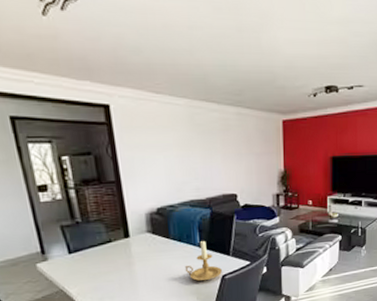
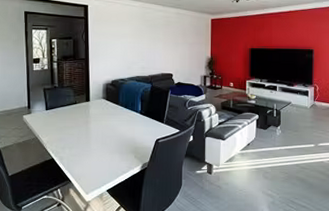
candle holder: present [184,240,222,281] -> none [127,108,156,143]

